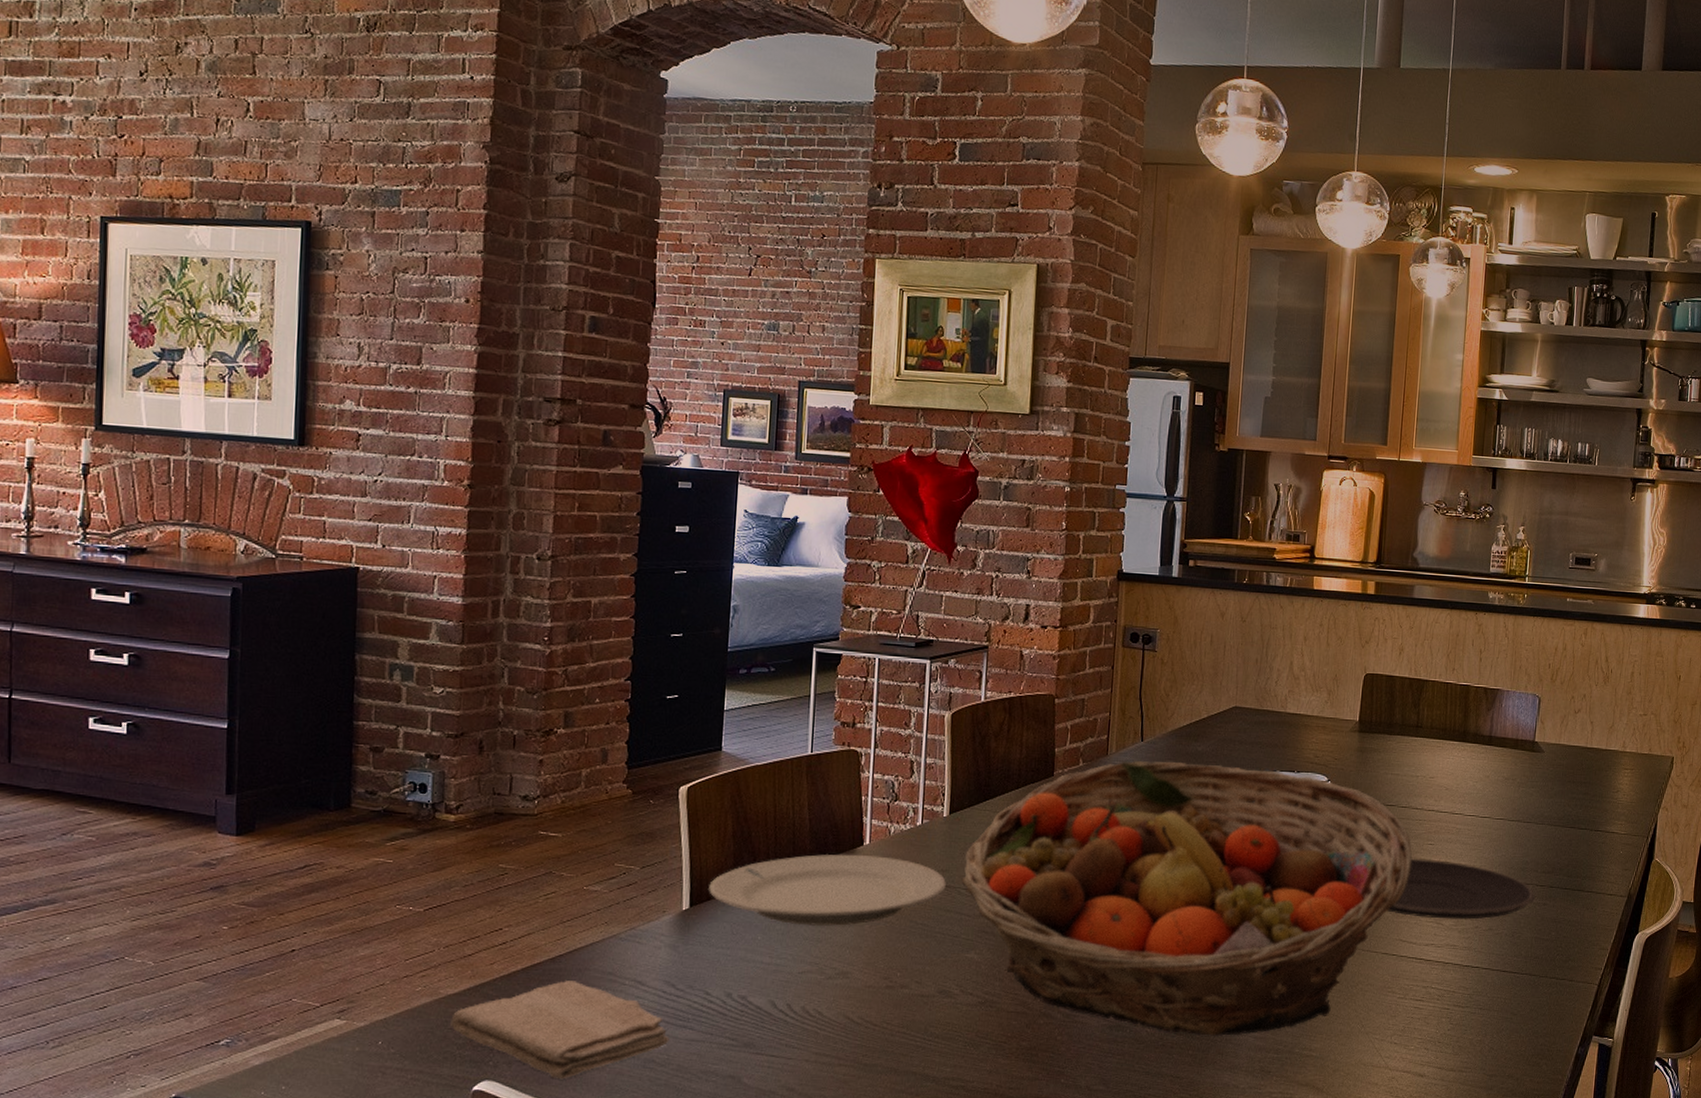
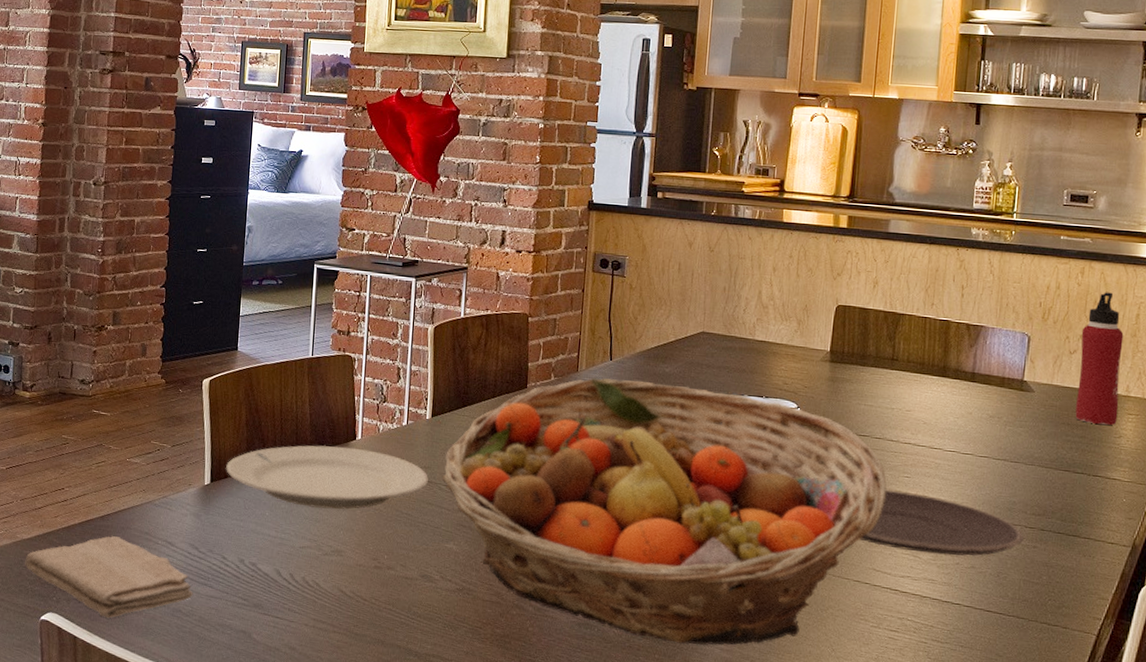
water bottle: none [1579,652,1621,780] -> present [1075,292,1124,425]

